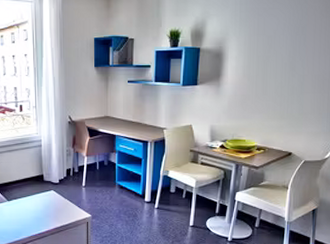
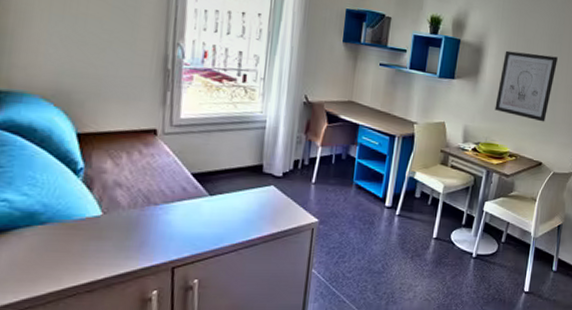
wall art: none [239,49,302,114] -> present [495,50,558,122]

